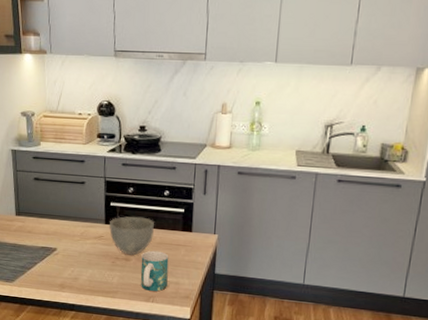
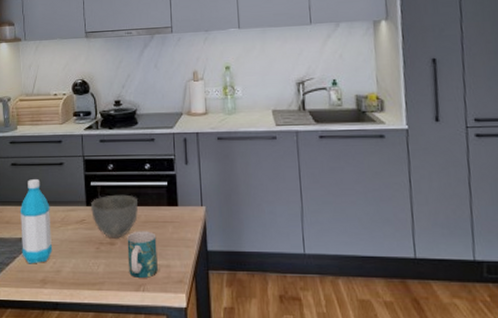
water bottle: none [41,194,72,271] -> present [19,179,53,264]

